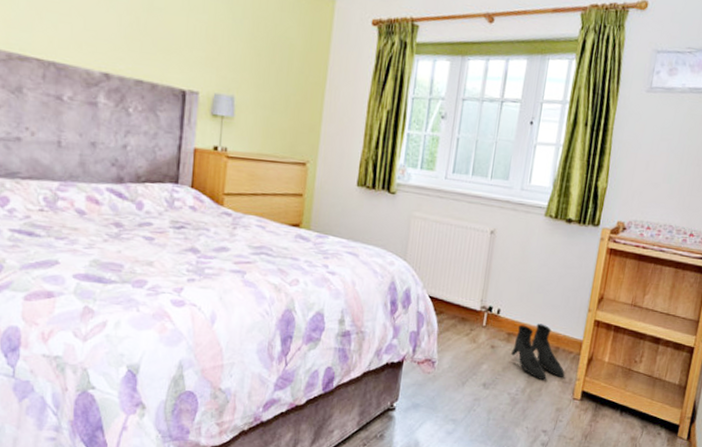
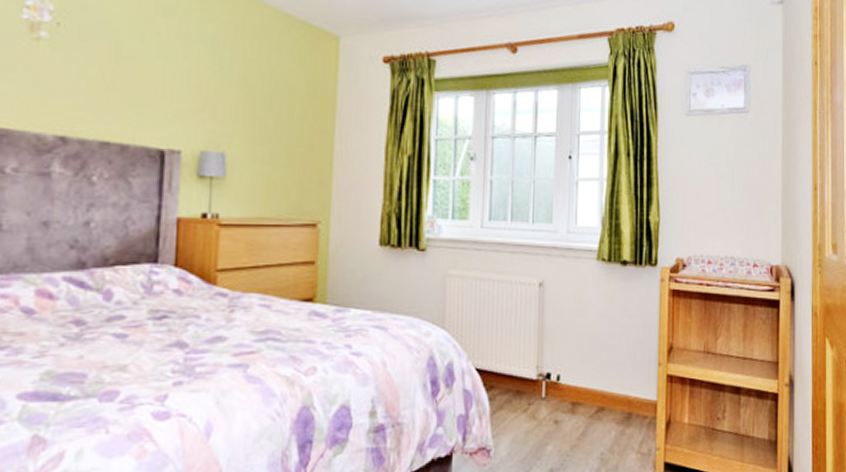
boots: present [511,323,565,381] -> none [578,386,642,456]

